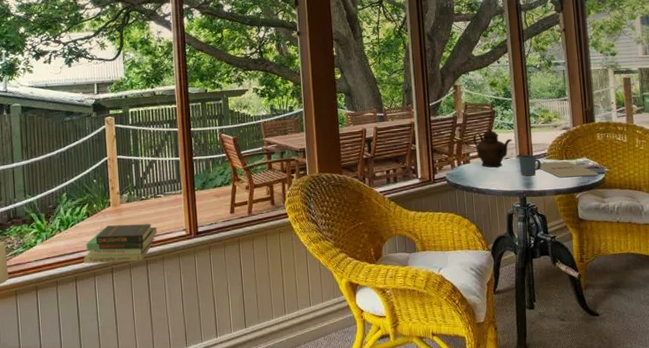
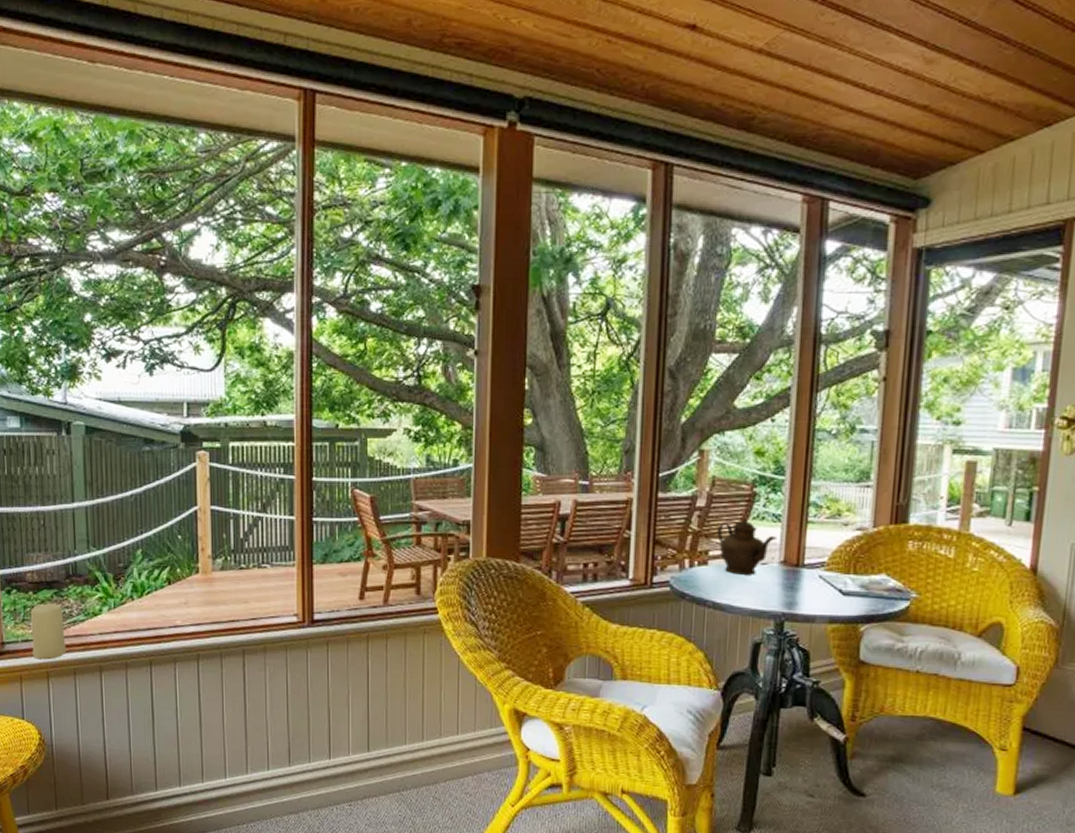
books: present [84,224,158,264] -> none [162,598,260,649]
mug: present [519,154,541,176] -> none [782,561,815,593]
magazine: present [535,161,599,178] -> none [805,575,902,602]

